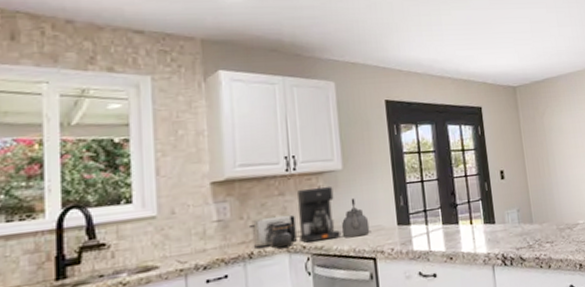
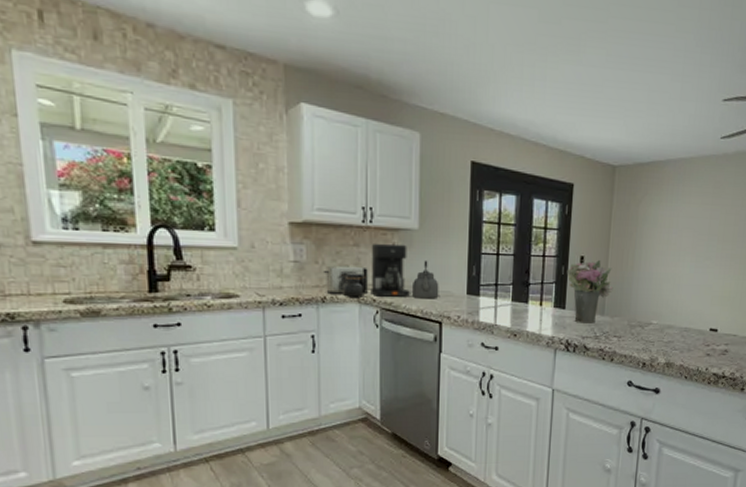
flower bouquet: none [490,172,537,235] -> present [566,260,613,323]

